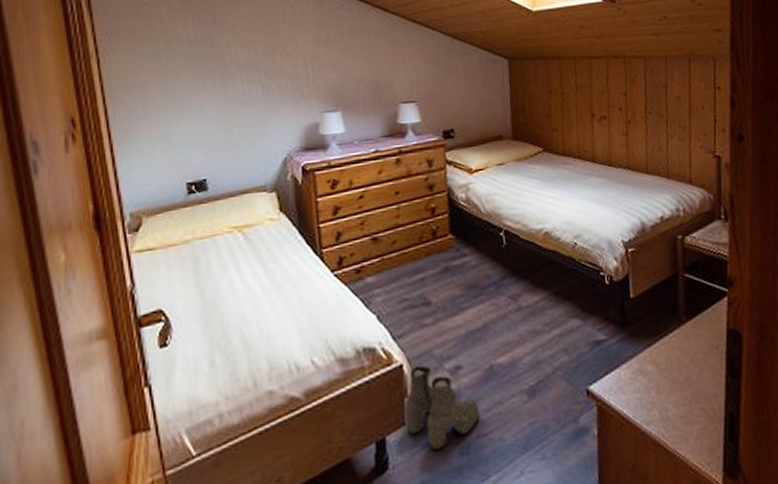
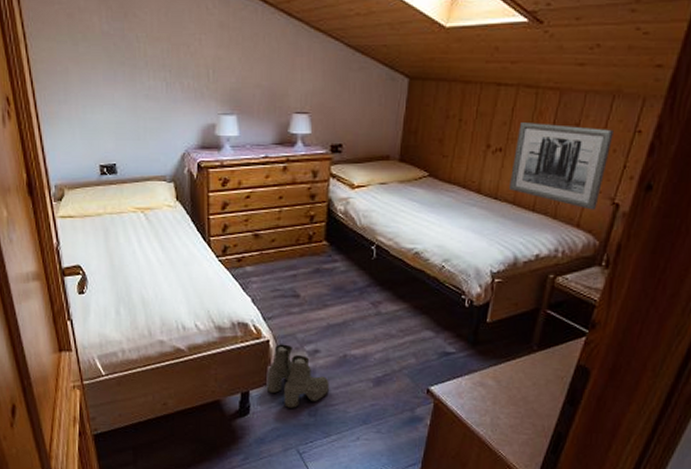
wall art: none [616,88,702,165] -> present [508,122,614,210]

